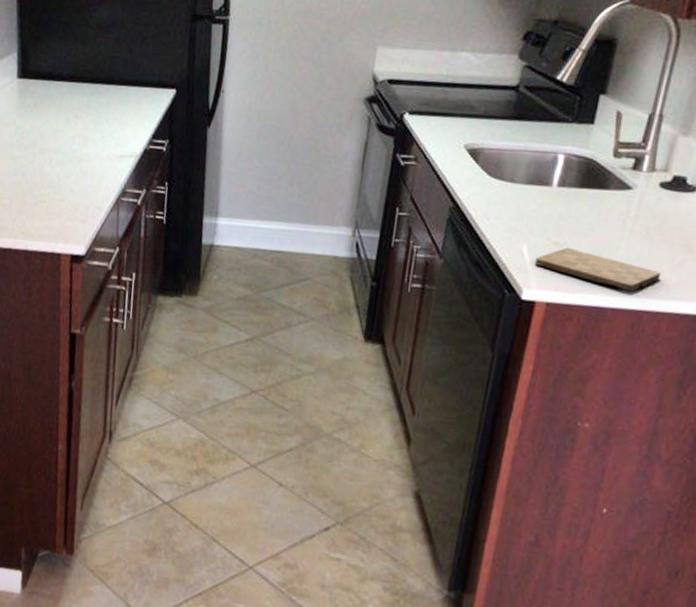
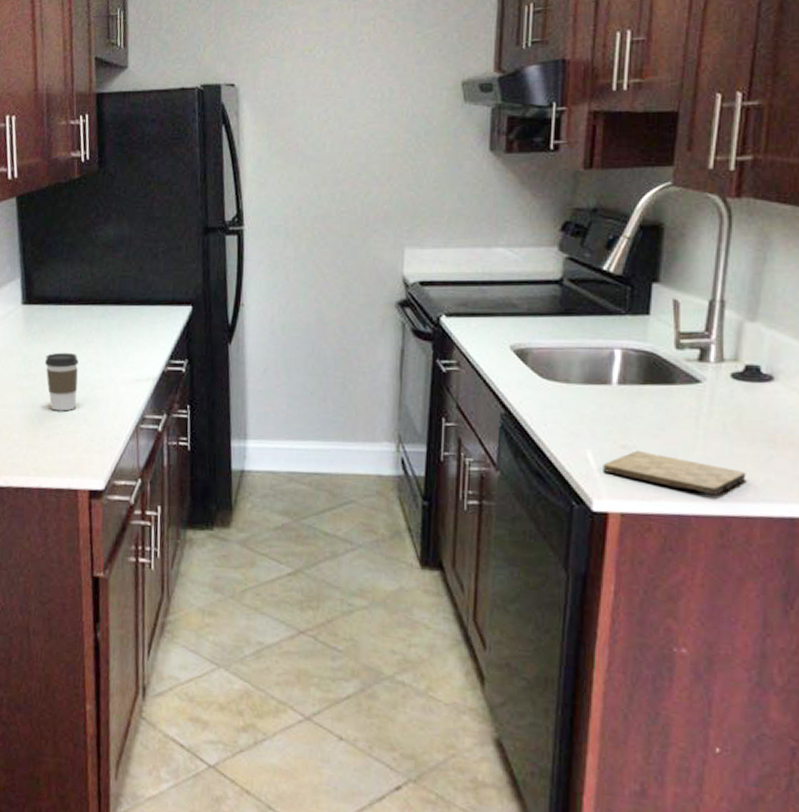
coffee cup: none [35,125,68,181] -> present [44,352,79,411]

